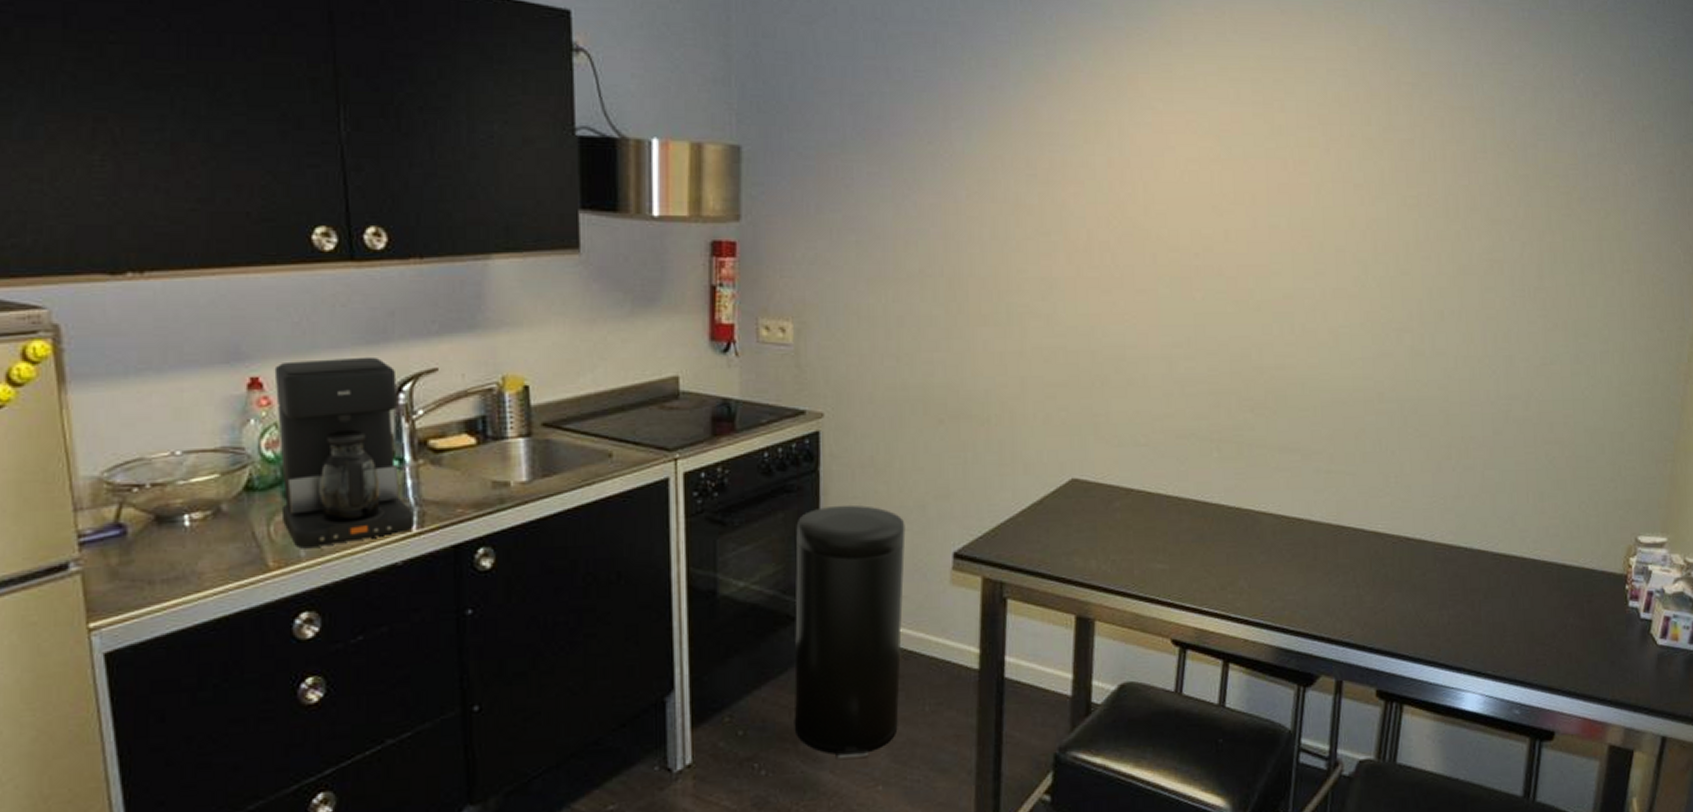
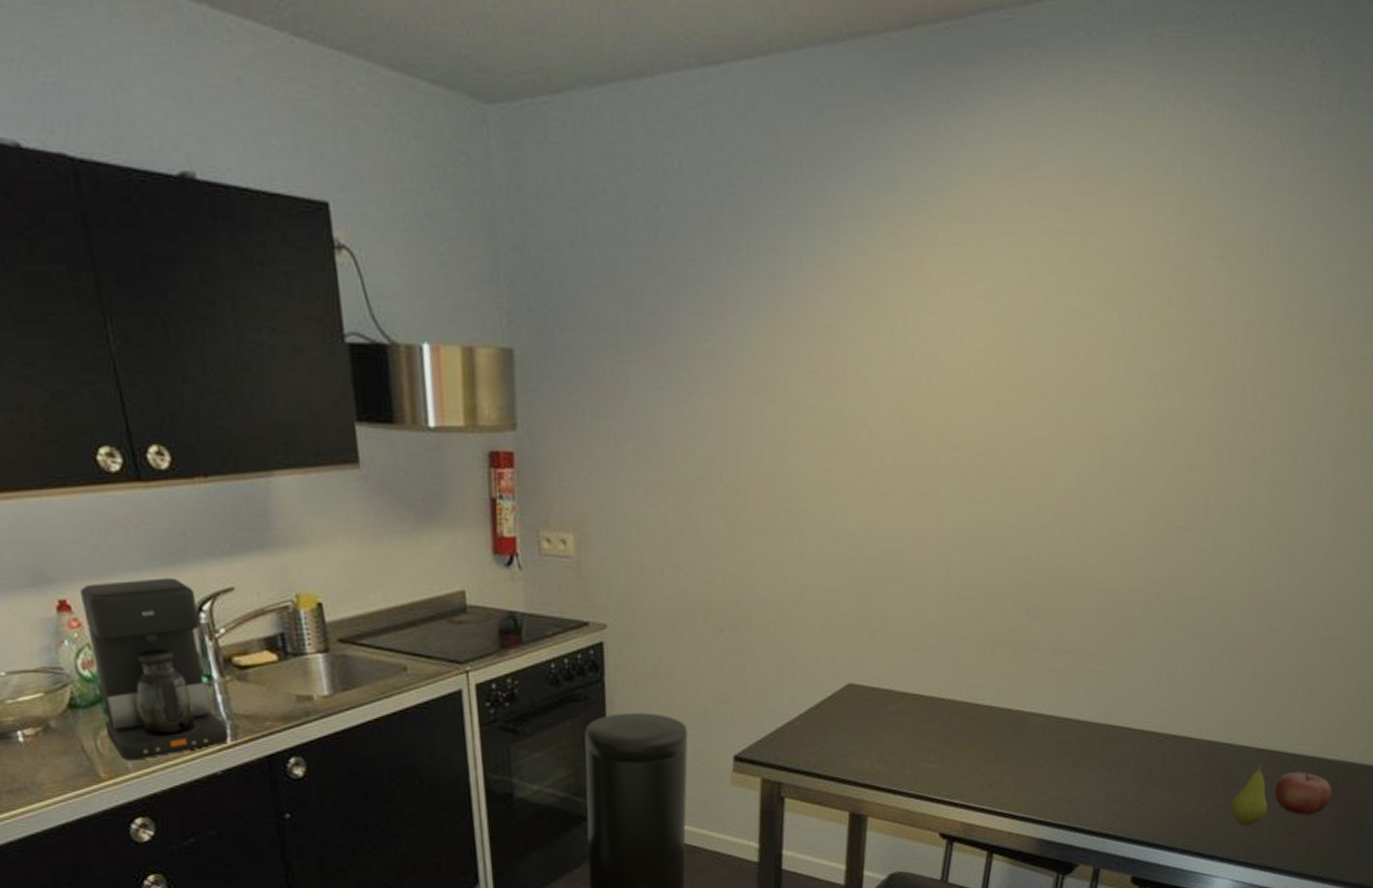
fruit: none [1473,565,1512,636] -> present [1231,759,1268,826]
fruit: none [1516,578,1575,625] -> present [1274,772,1332,815]

